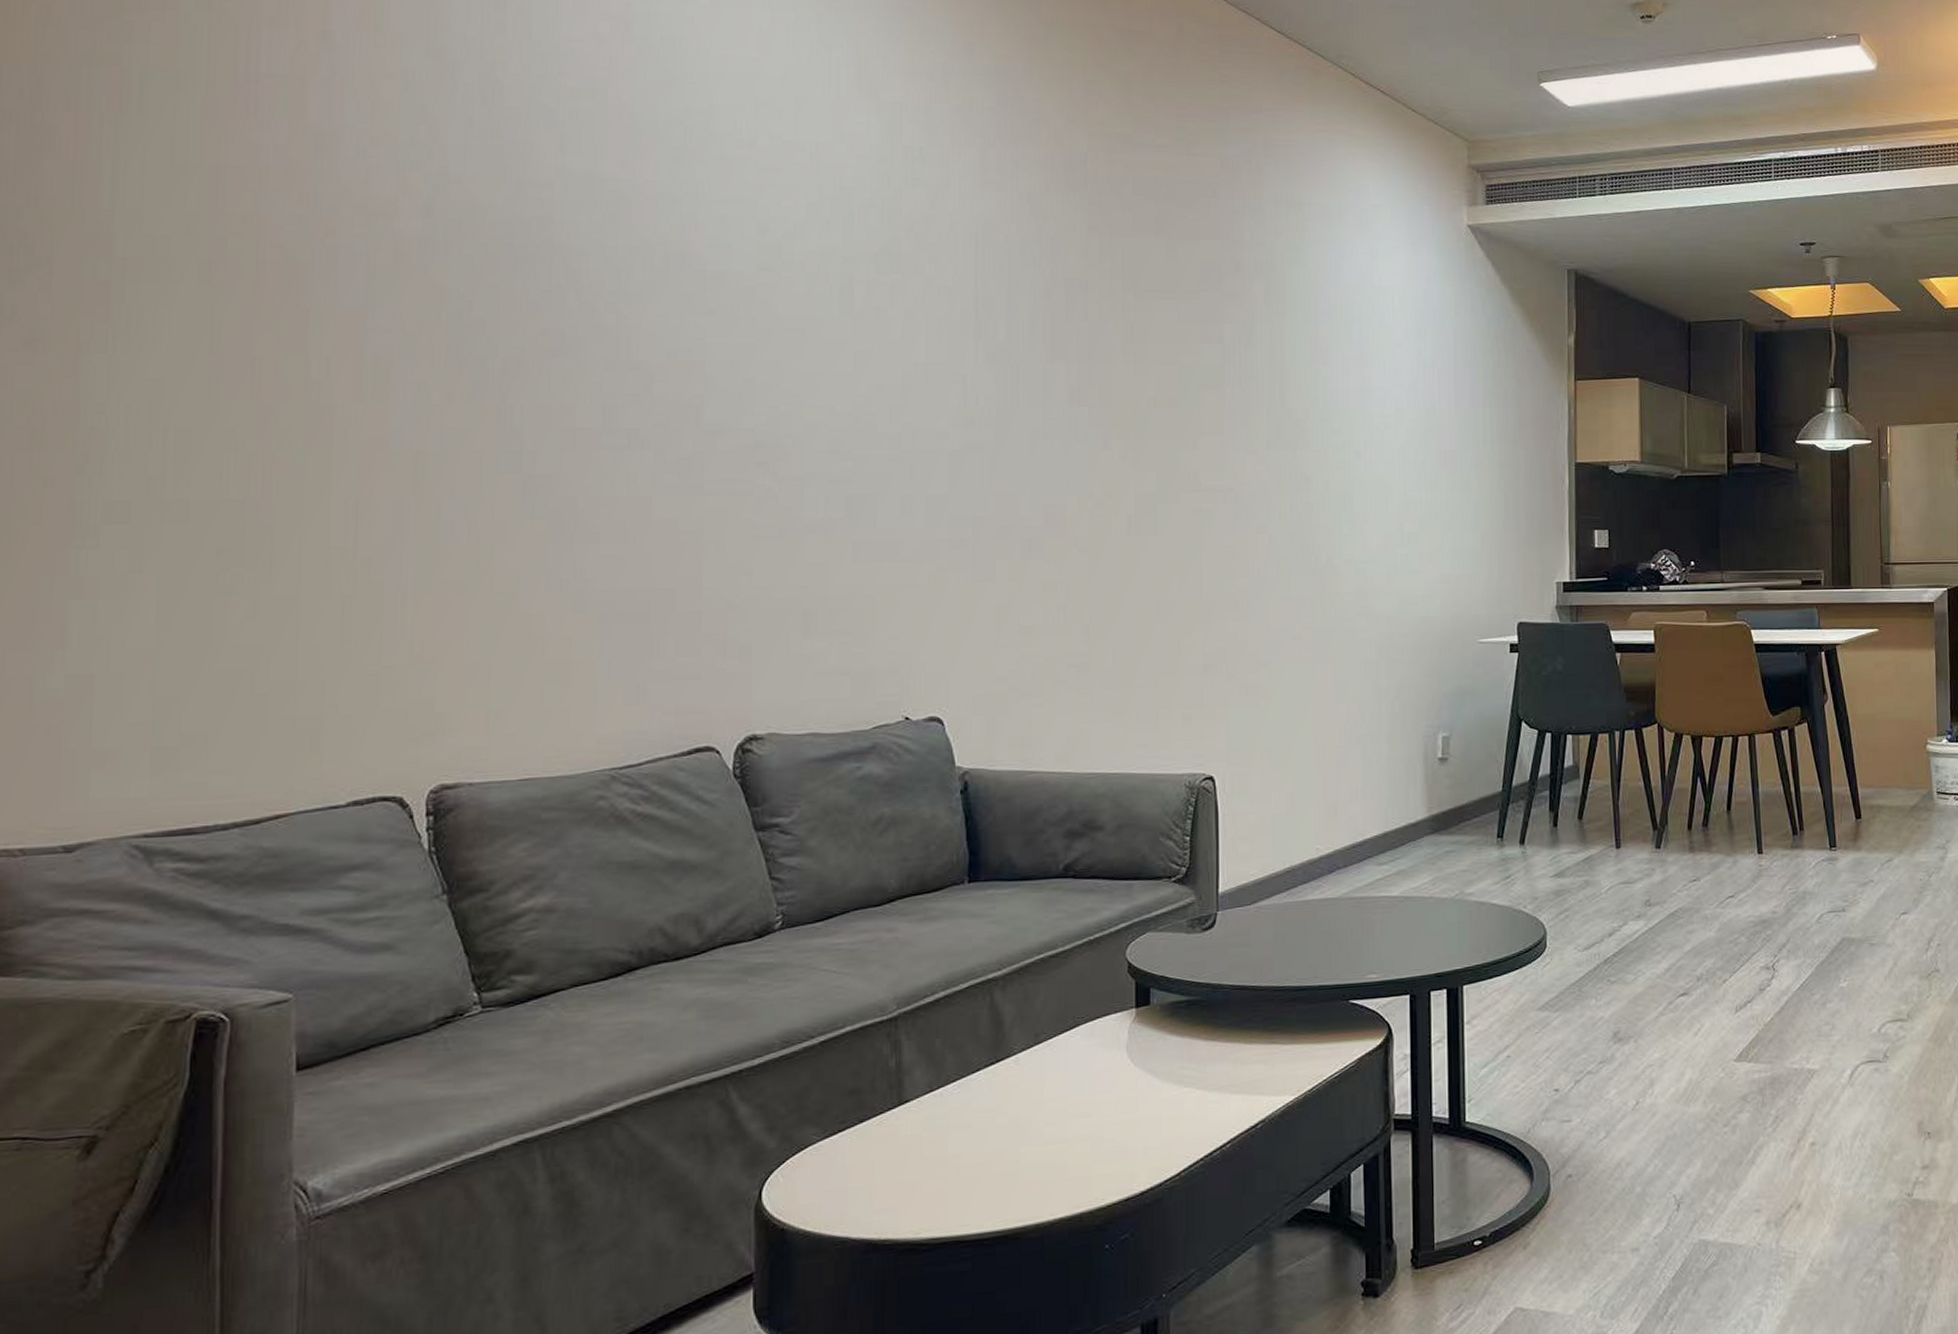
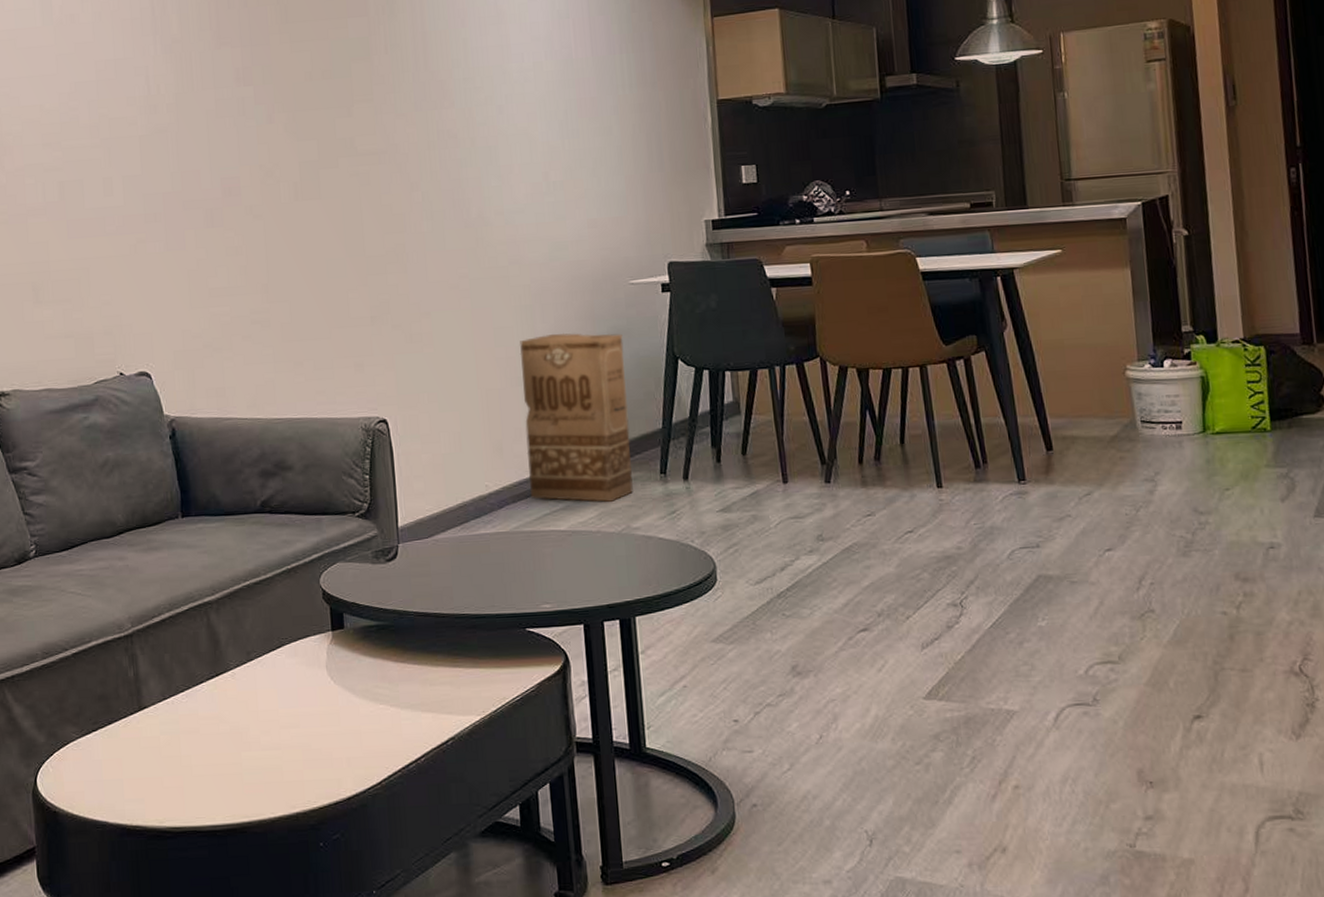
cardboard box: none [1361,690,1470,867] -> present [520,332,634,502]

